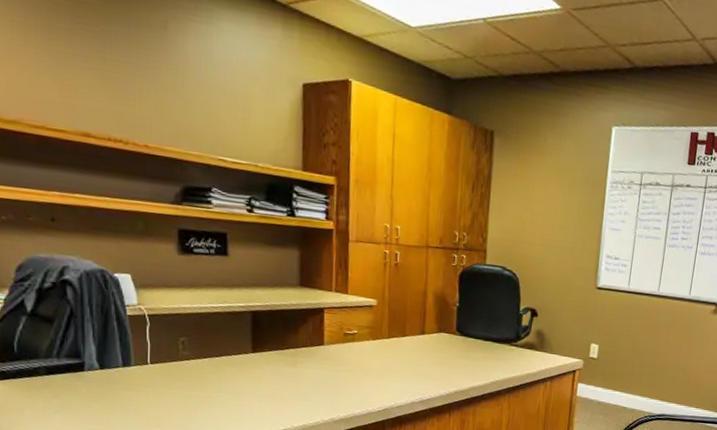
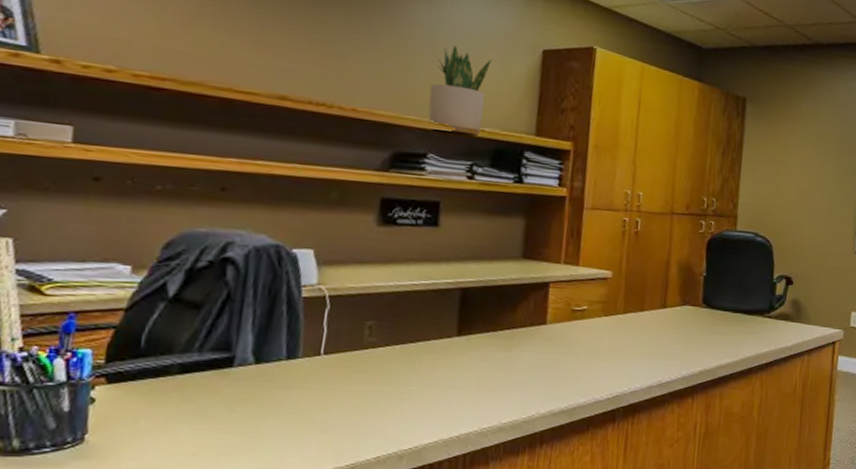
planter: none [207,80,258,172] -> present [428,45,492,137]

